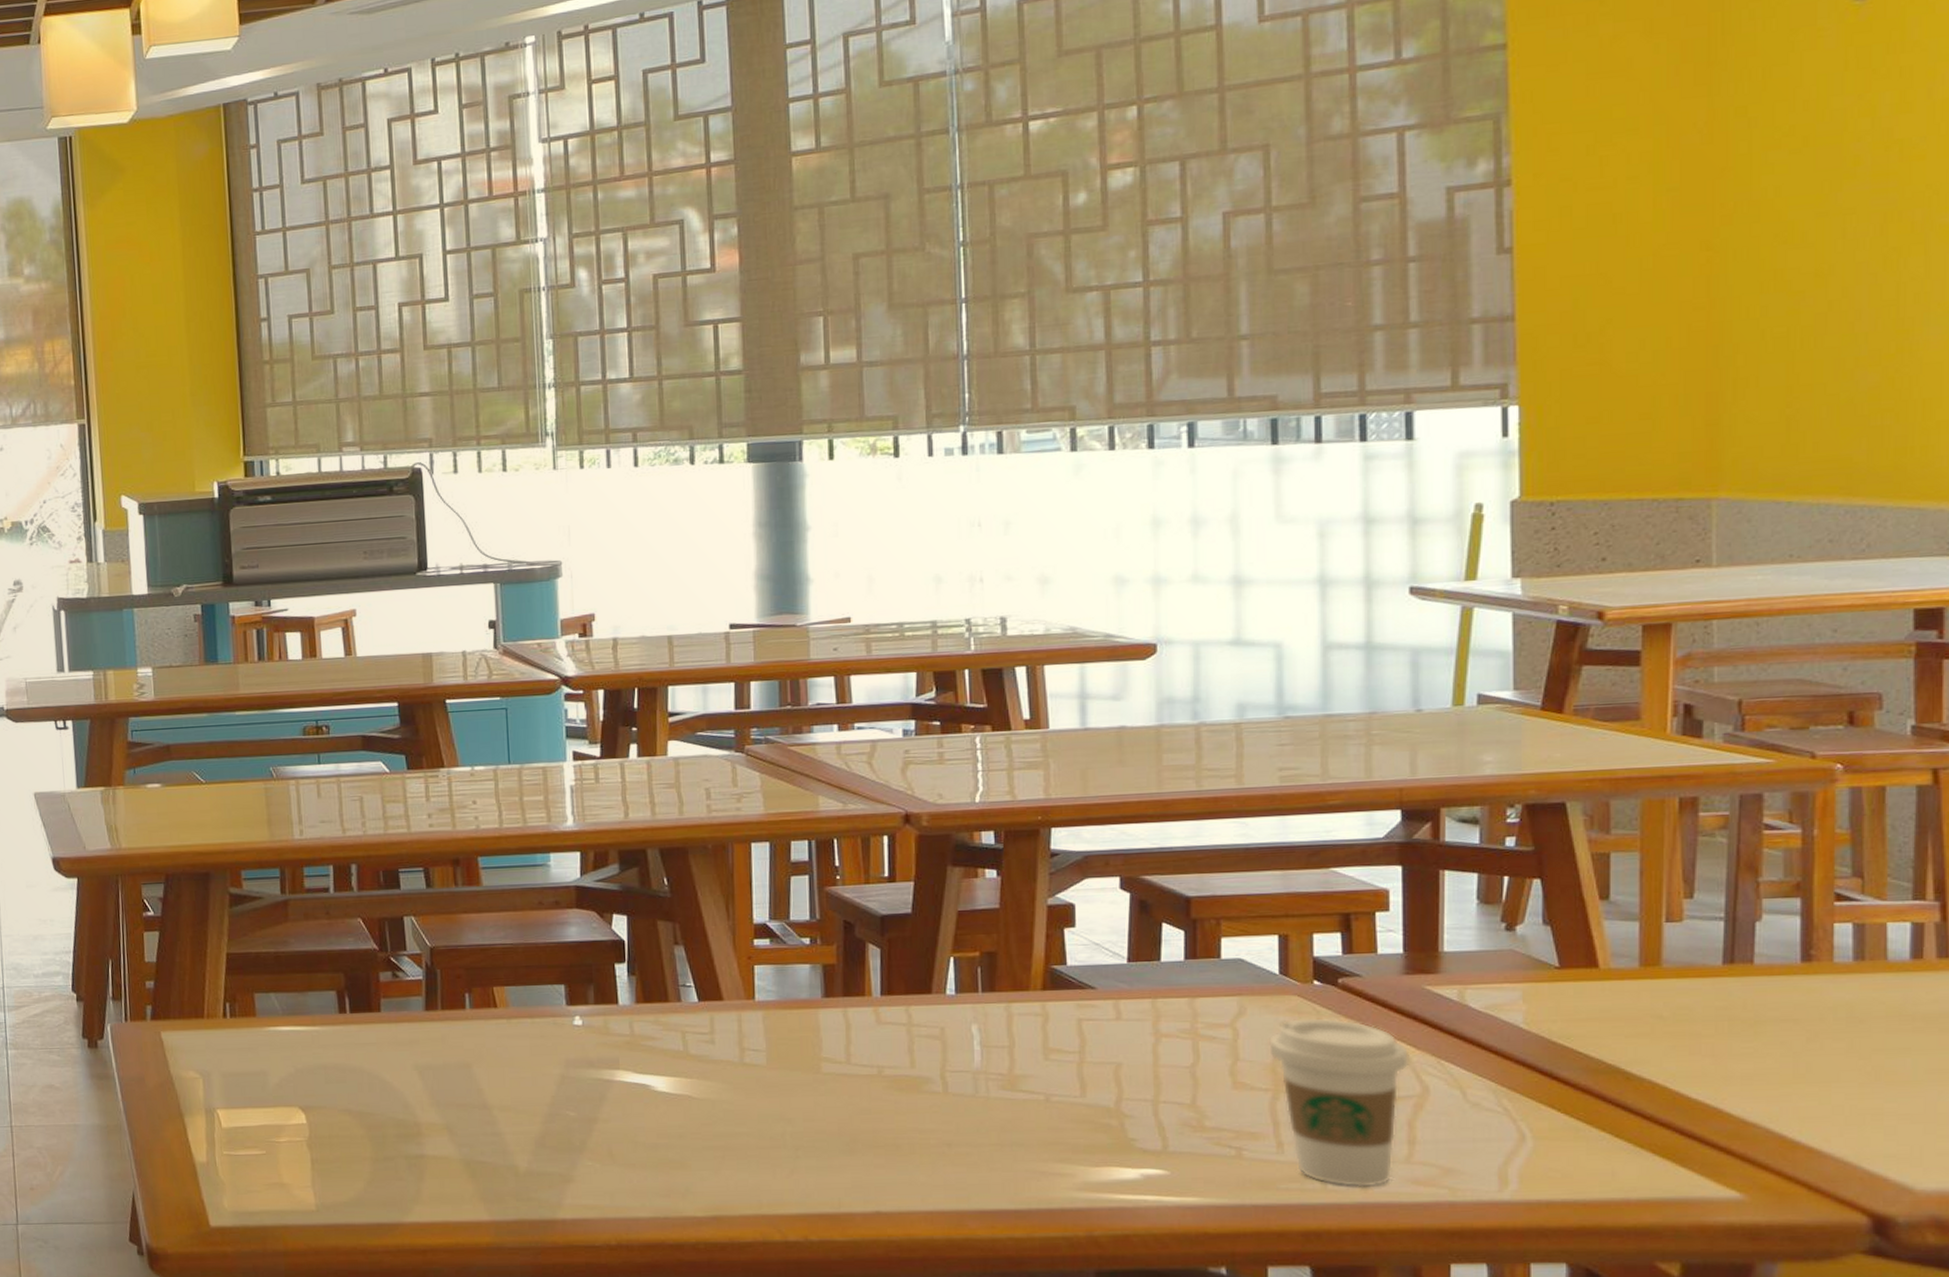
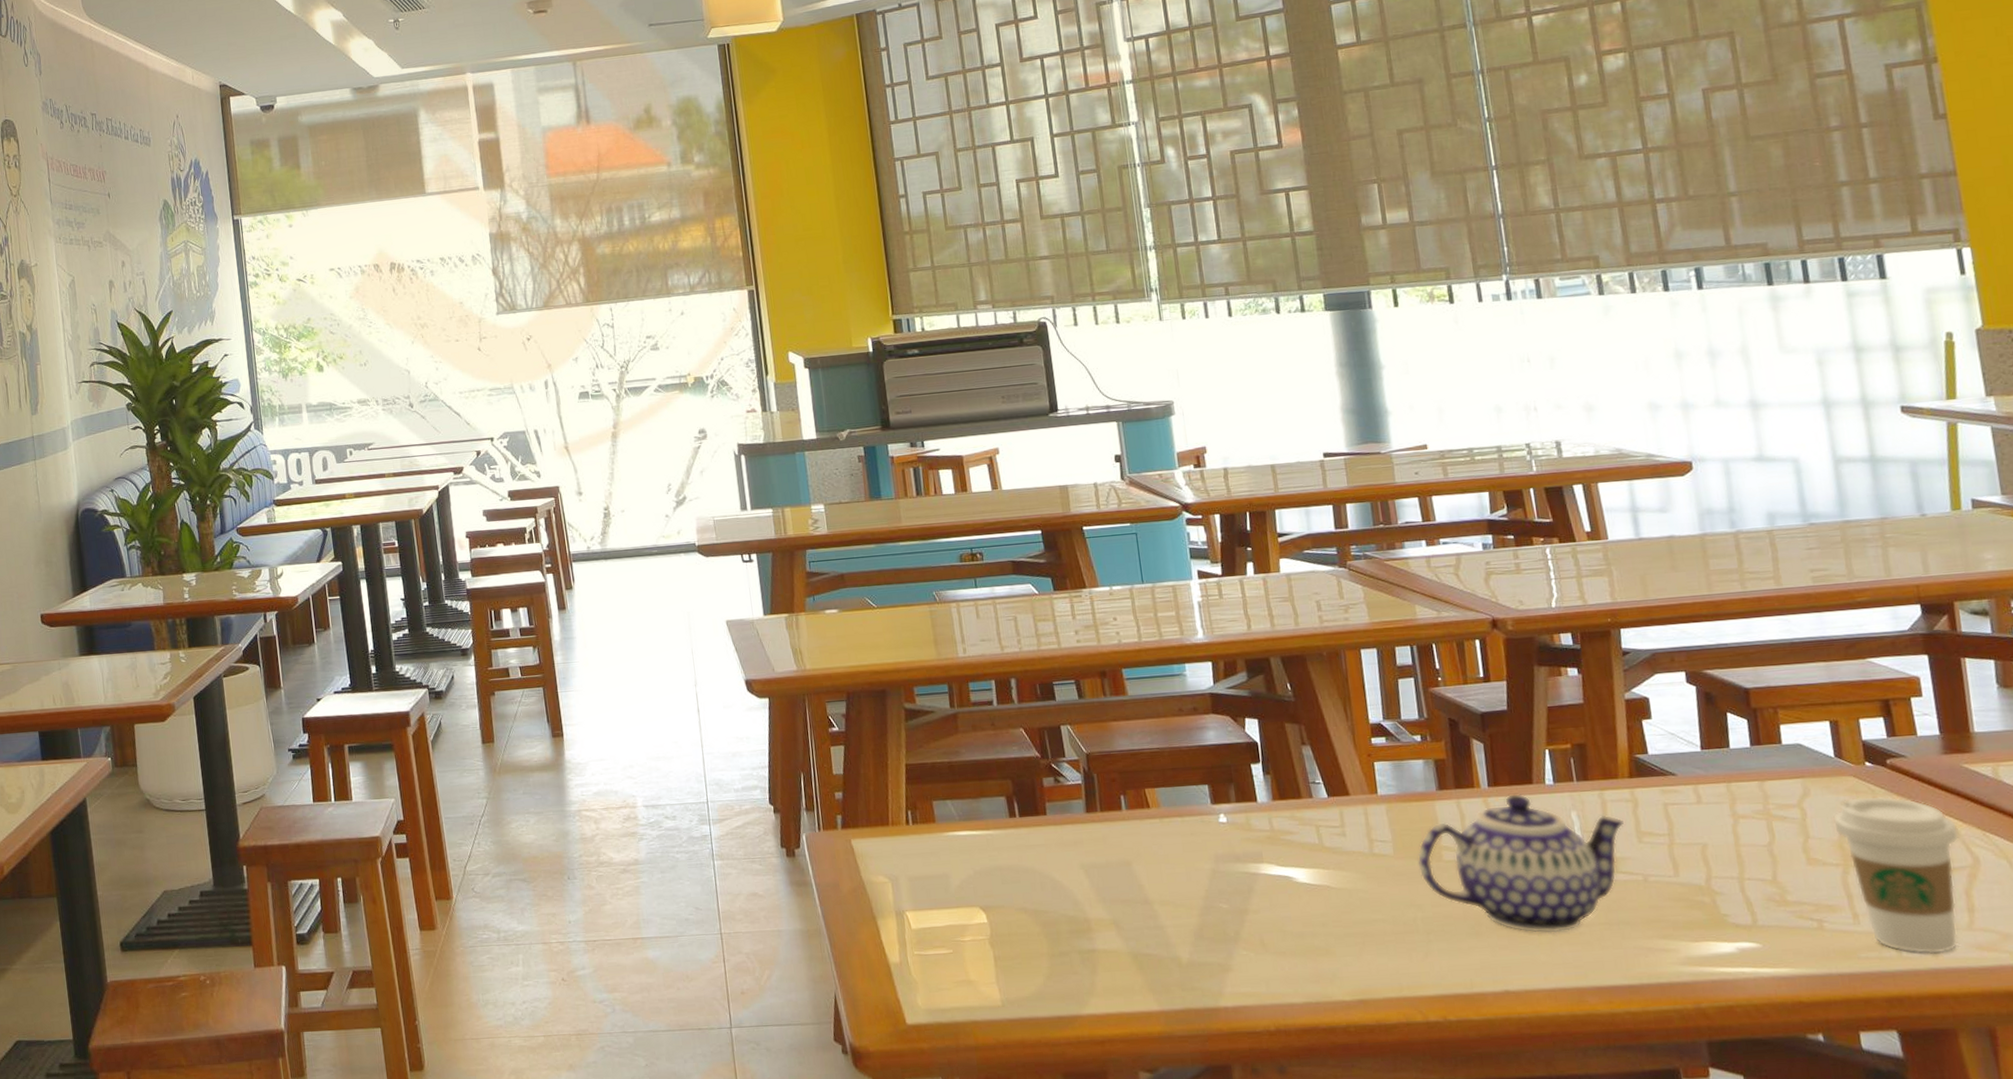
teapot: none [792,1003,1030,1153] -> present [1417,793,1624,934]

